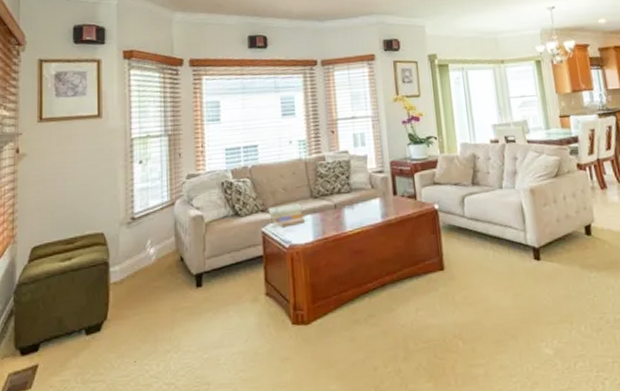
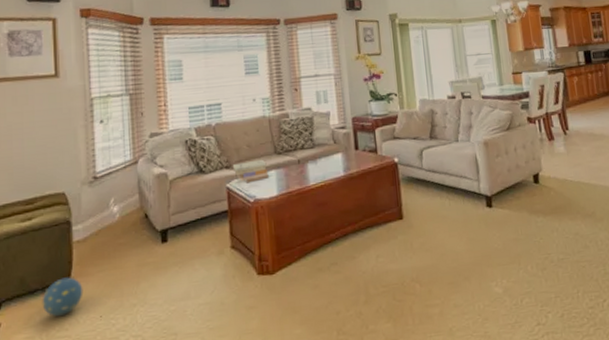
toy ball: none [78,319,119,360] -> present [42,277,83,317]

